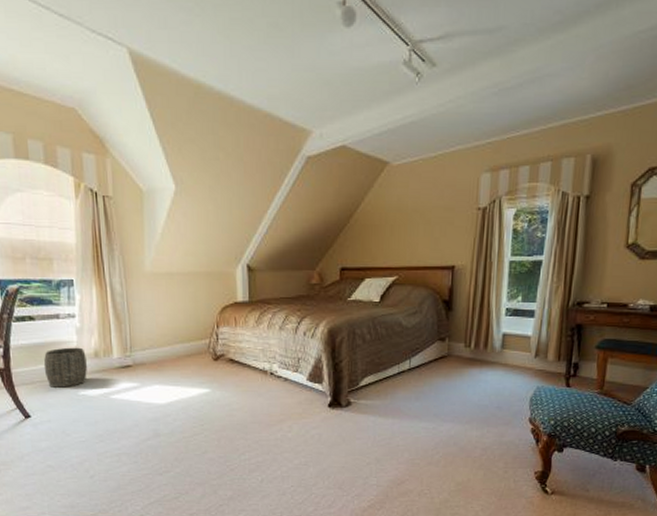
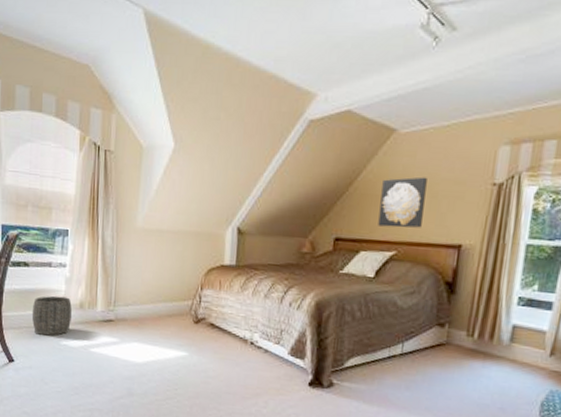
wall art: none [379,205,420,254] -> present [378,177,427,228]

